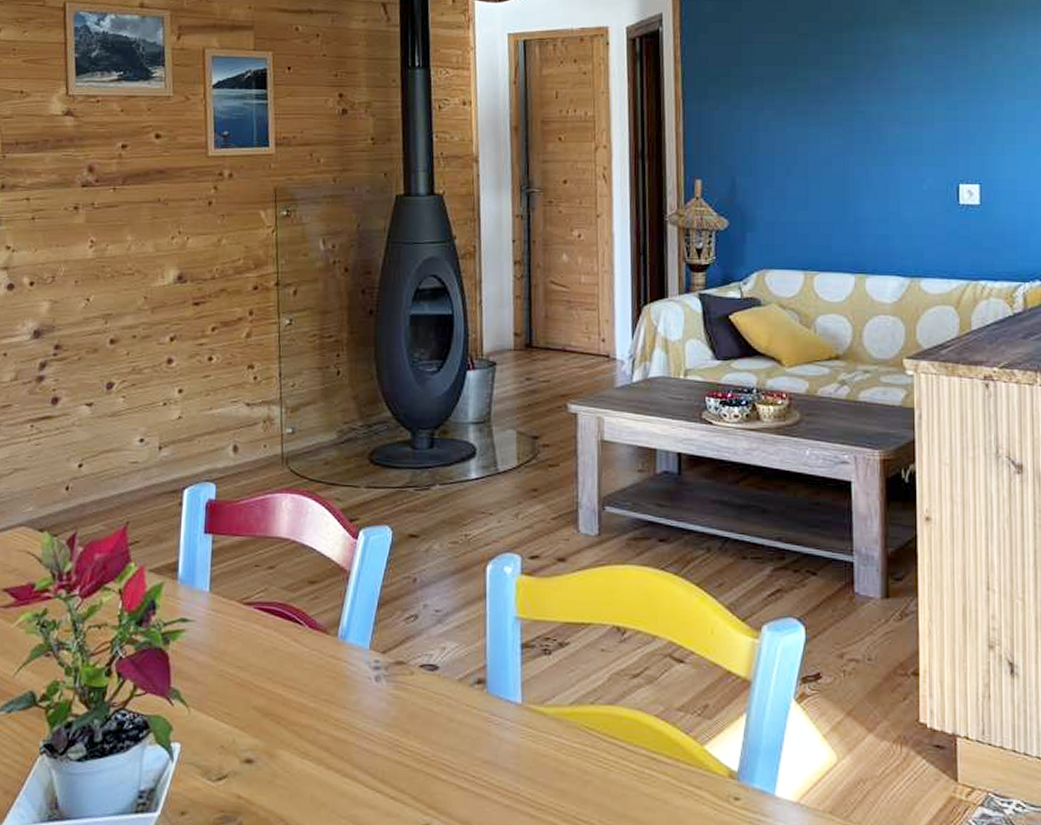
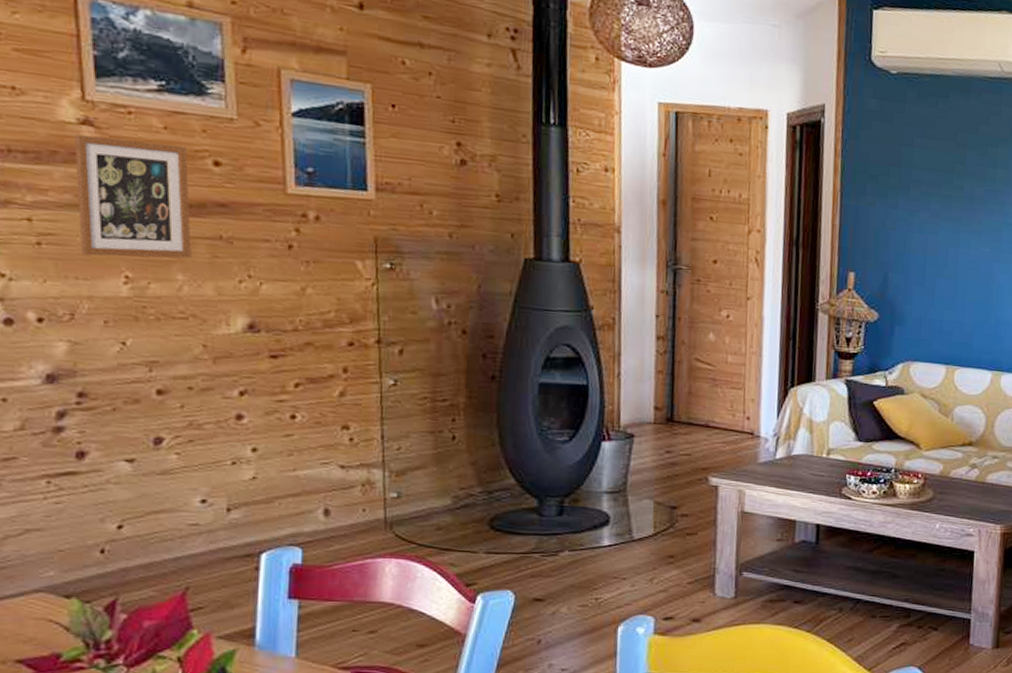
picture frame: none [60,124,138,225] -> present [74,134,192,259]

